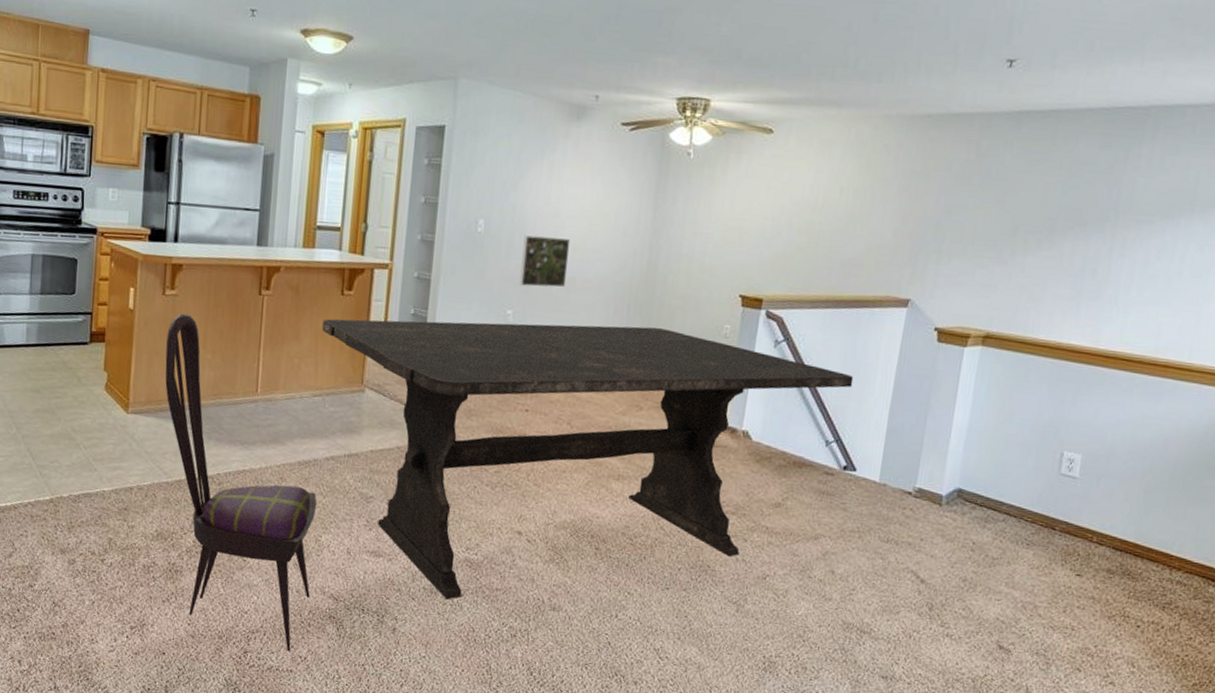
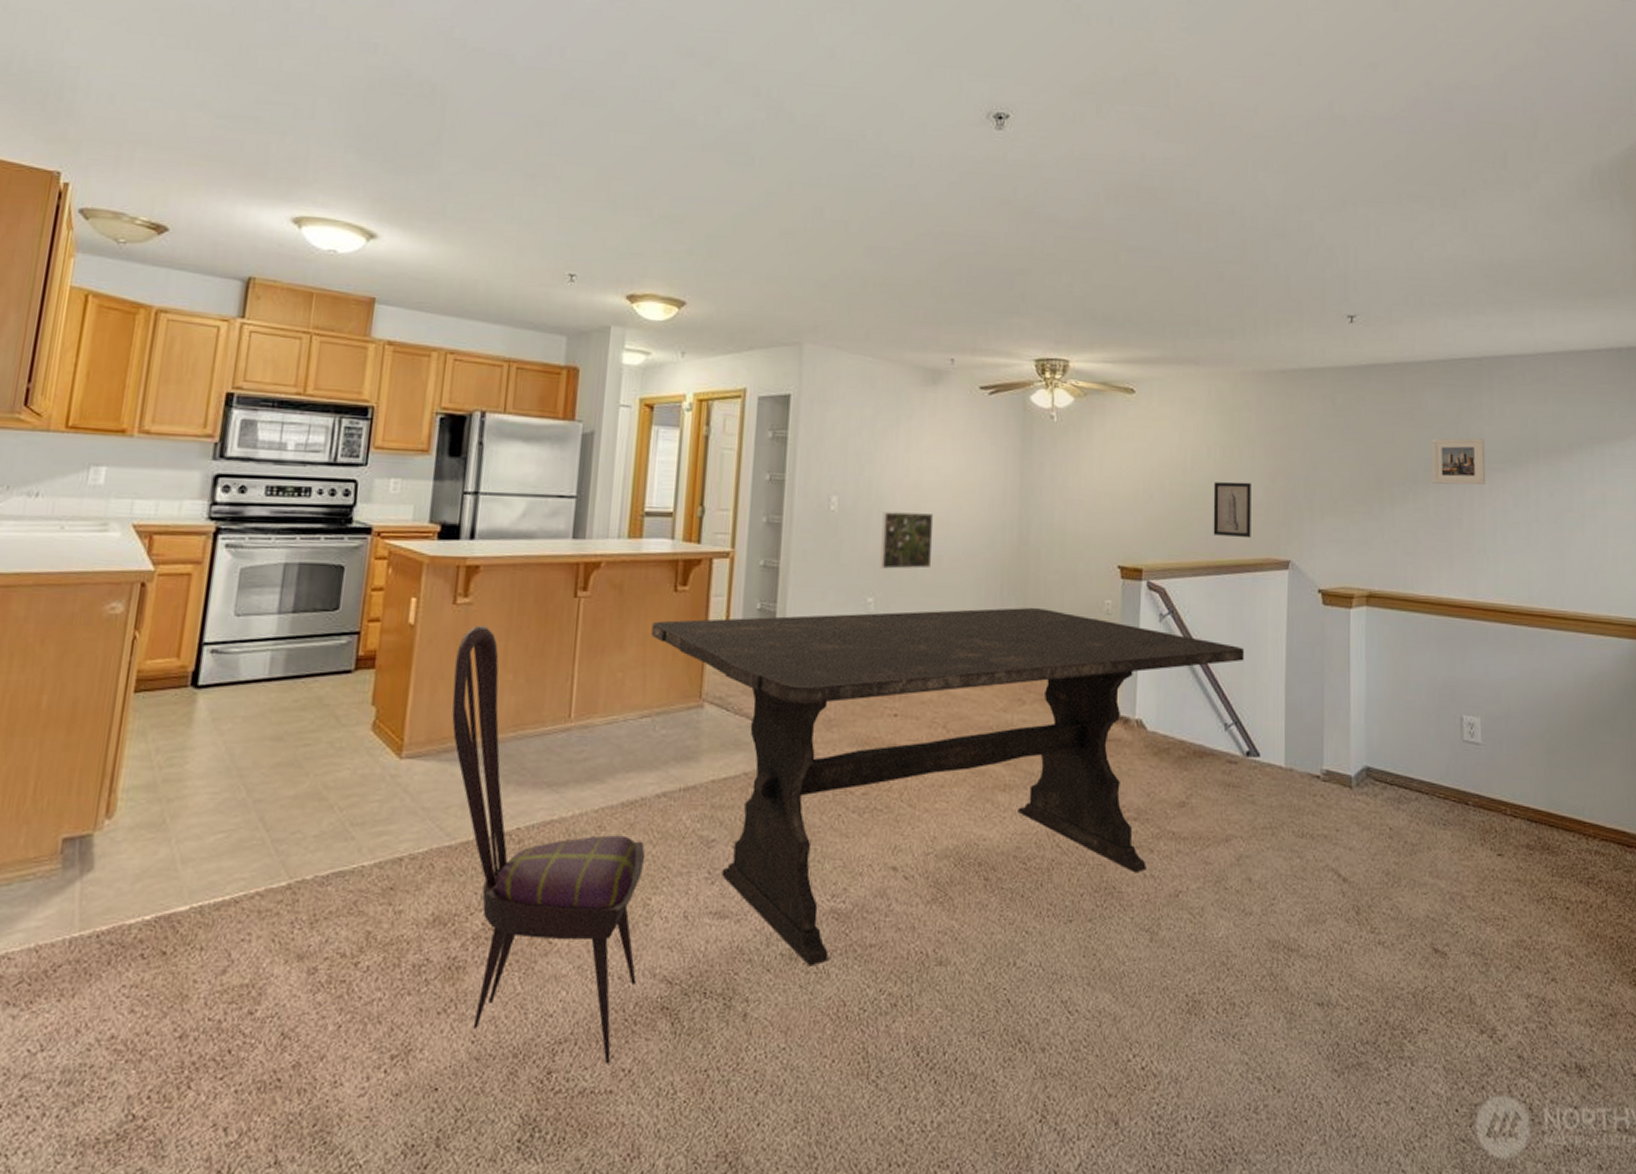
wall art: none [836,222,881,277] -> present [1213,481,1251,539]
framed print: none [1072,188,1137,236] -> present [1432,438,1486,485]

